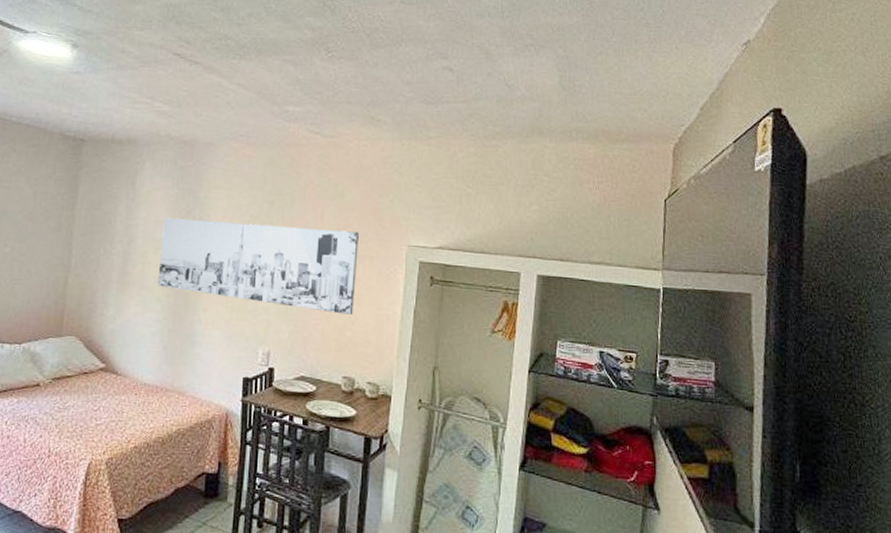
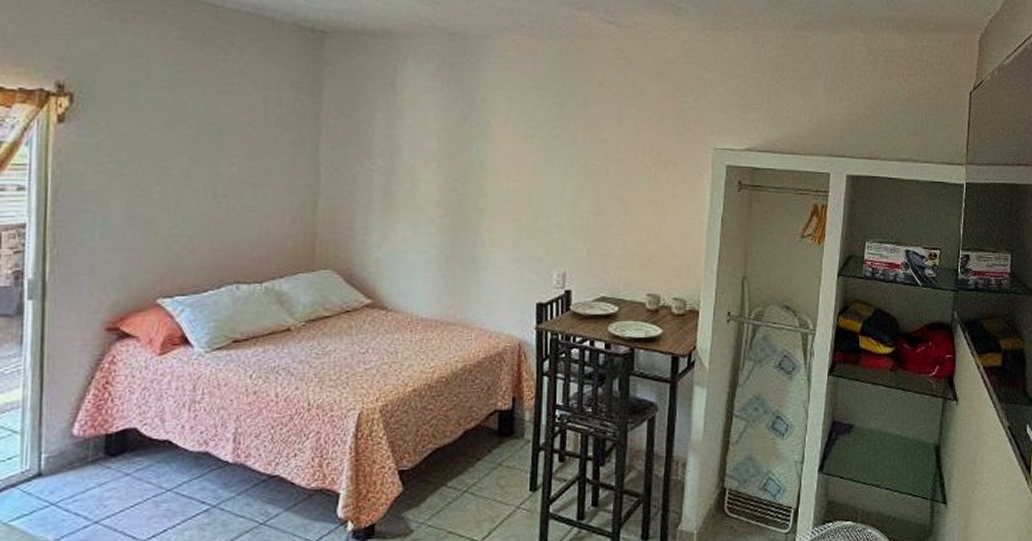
wall art: present [157,217,359,315] -> none [429,125,661,227]

